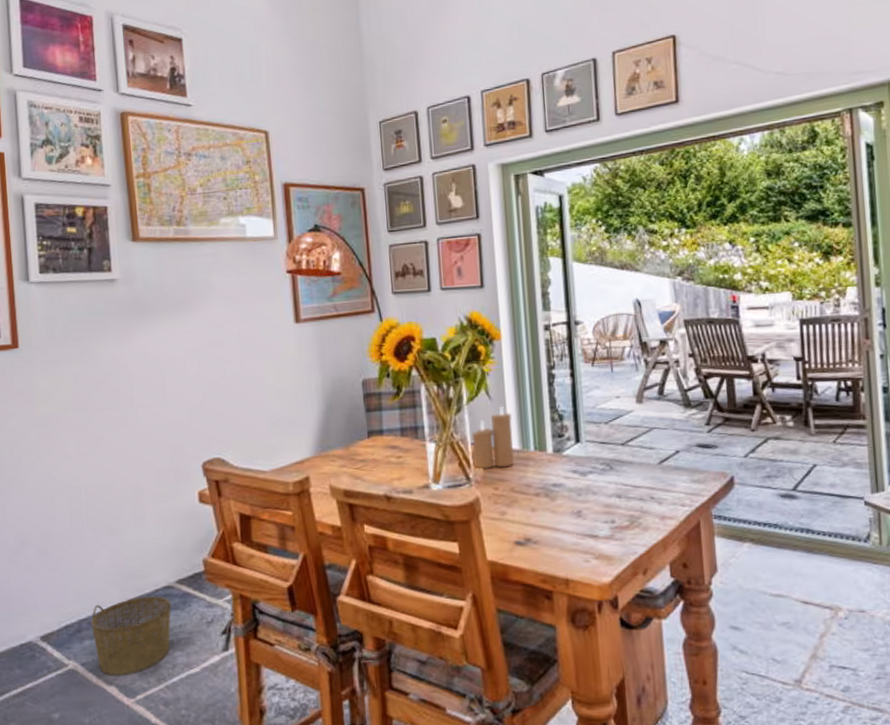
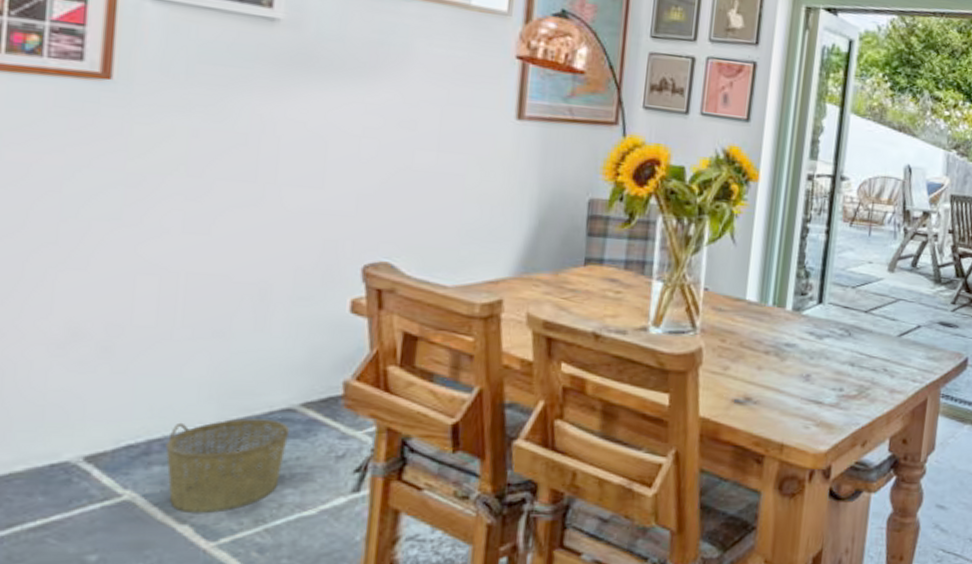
candle: present [471,406,515,469] -> none [703,253,755,320]

